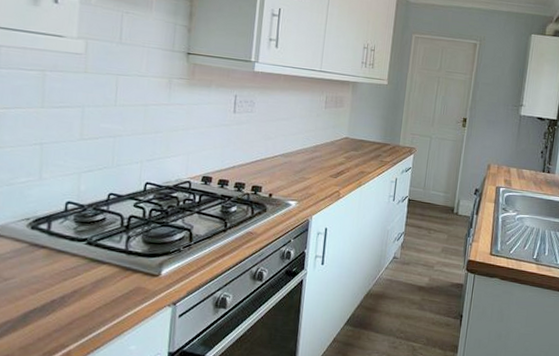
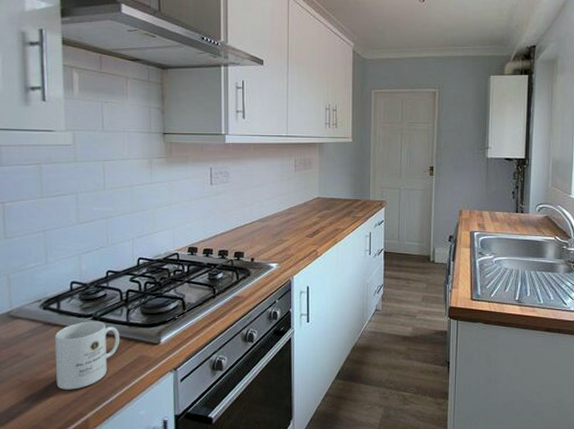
mug: none [37,245,116,319] -> present [54,321,120,390]

